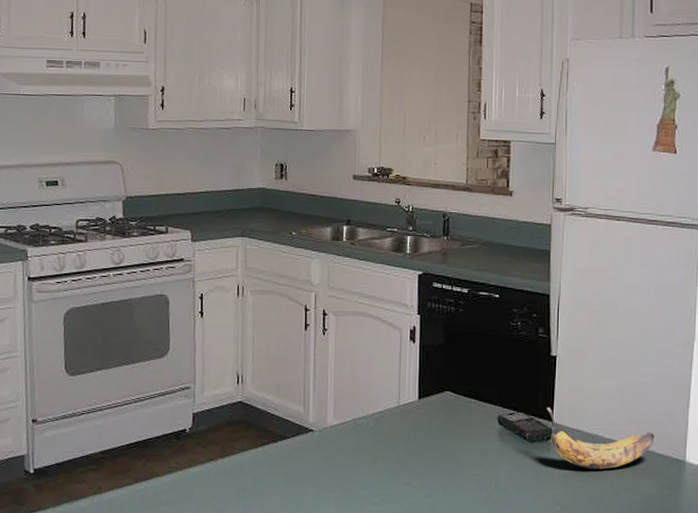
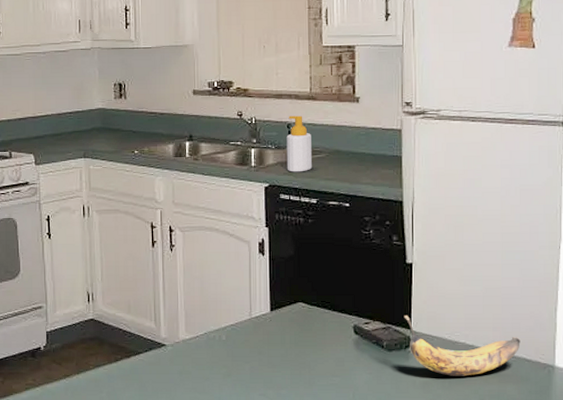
soap bottle: none [440,205,466,262] -> present [286,115,313,172]

